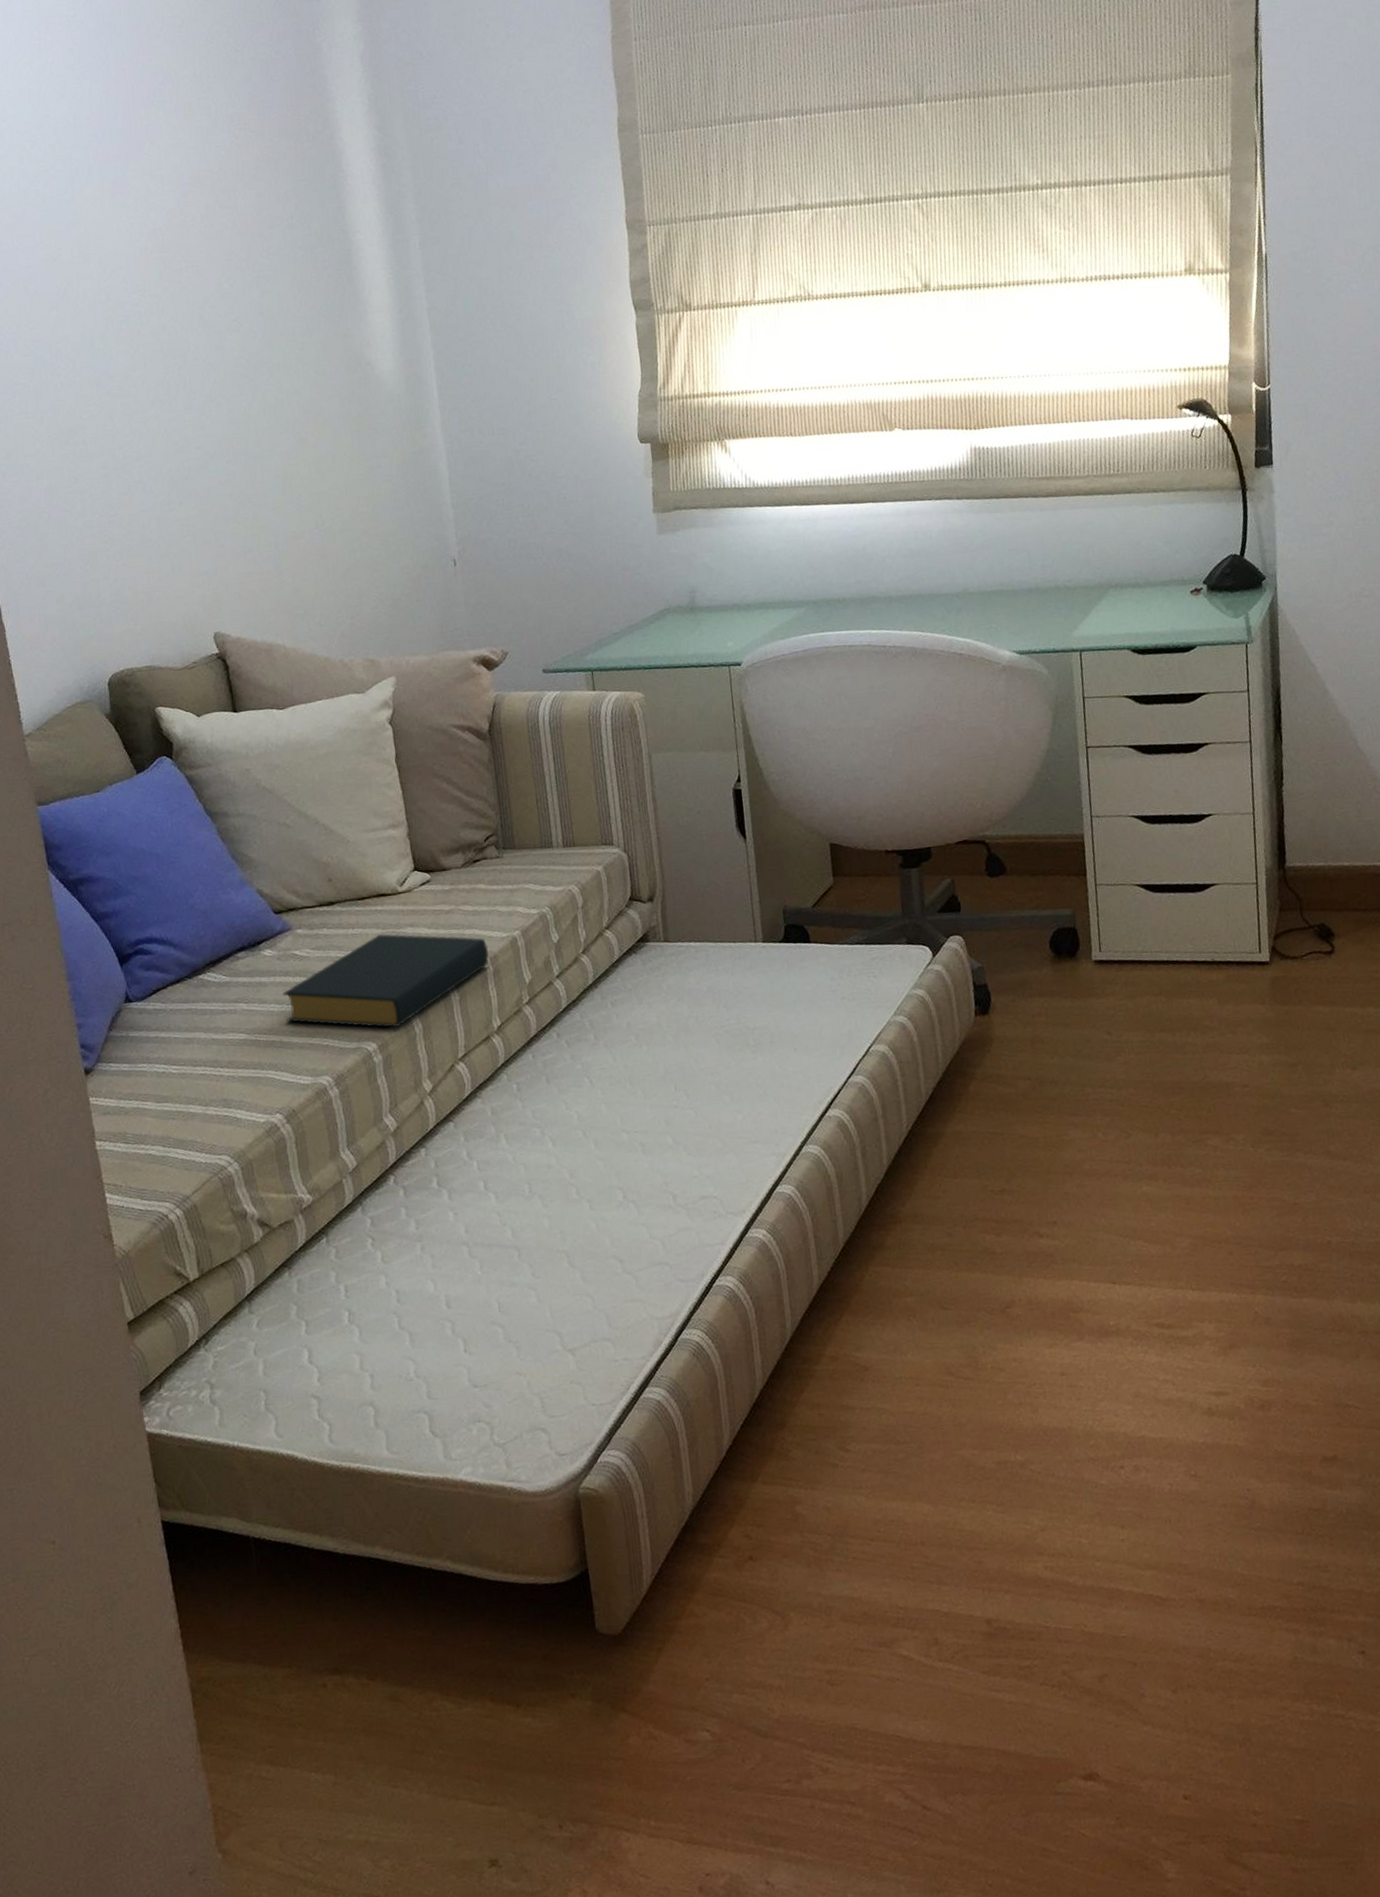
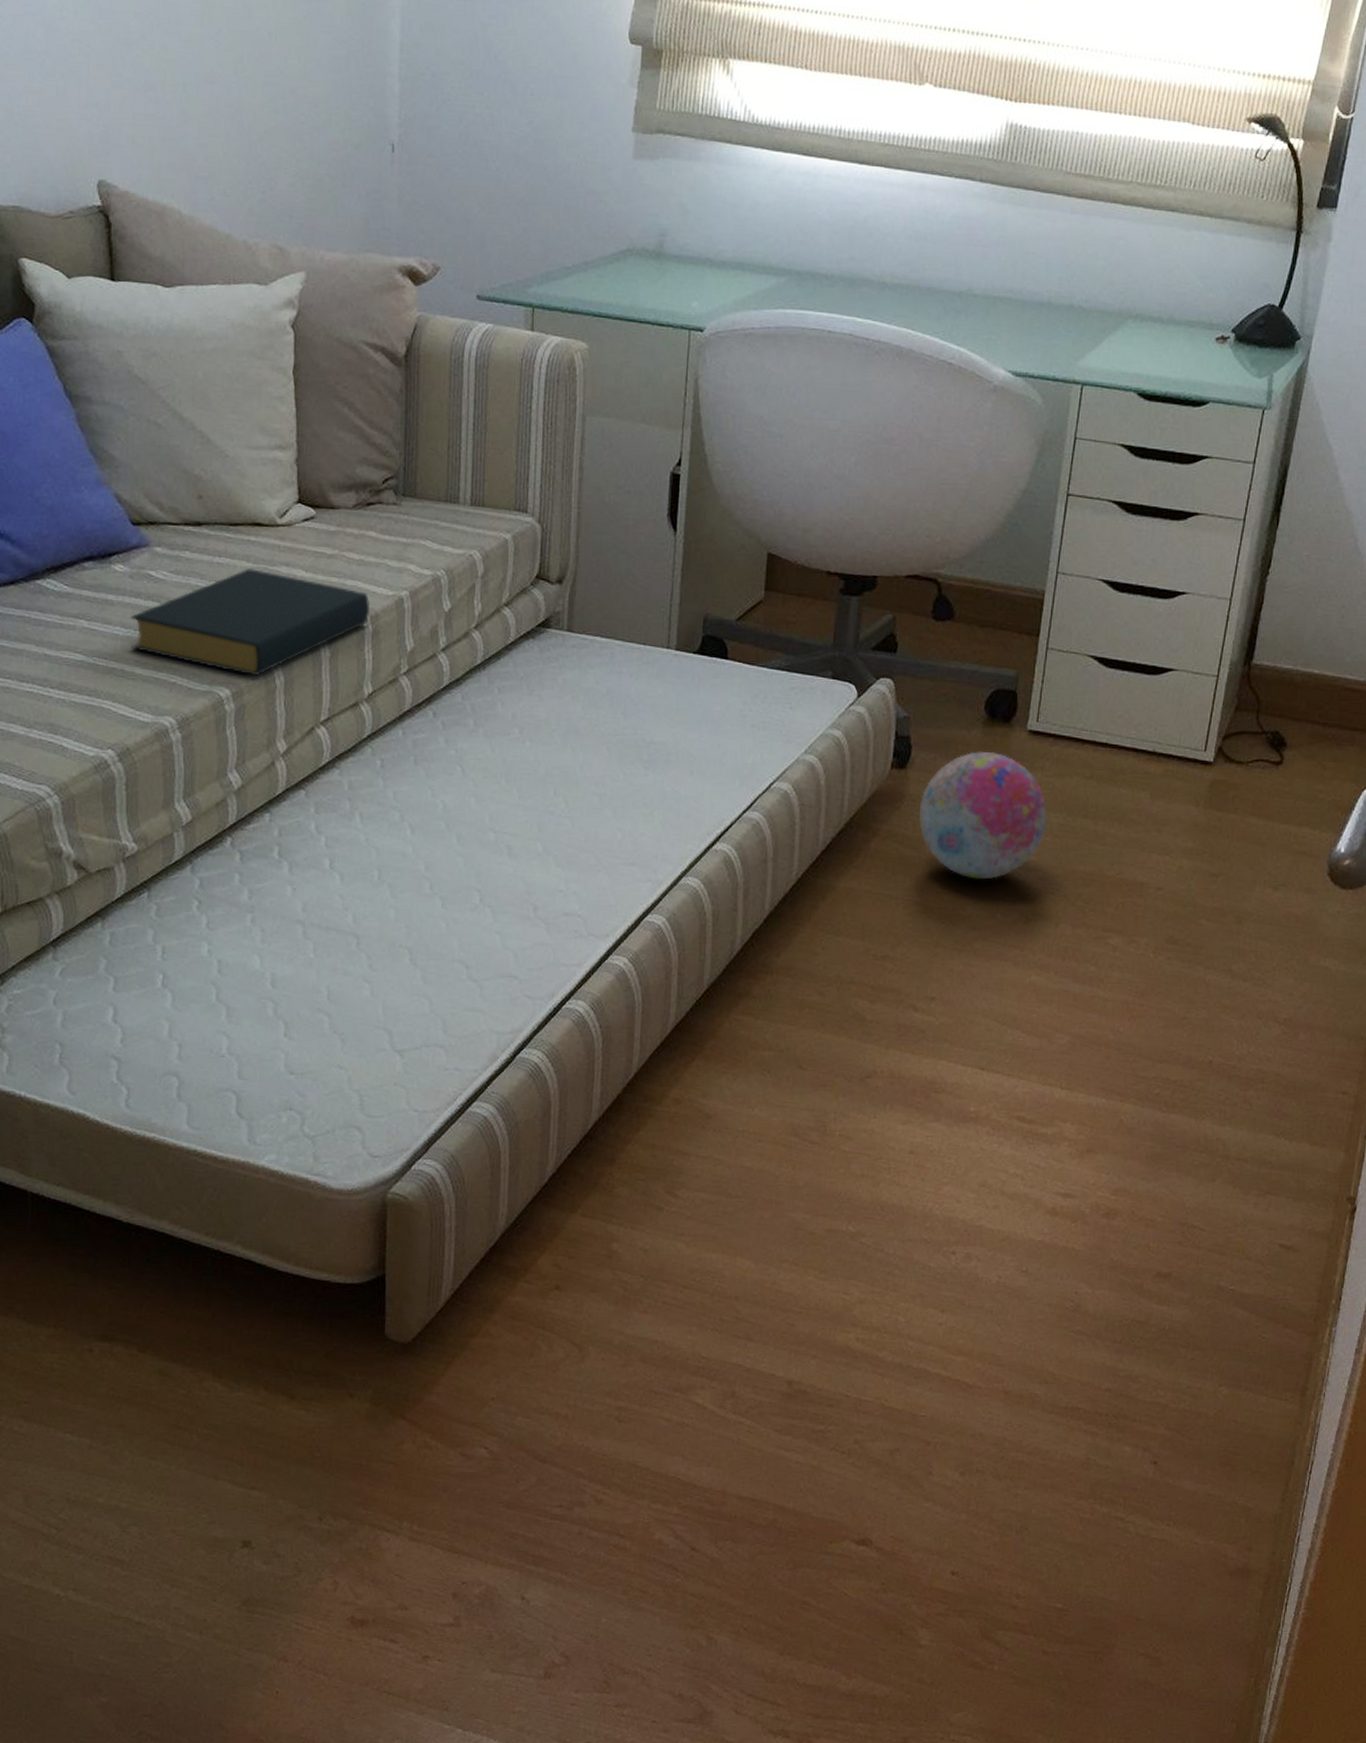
decorative ball: none [1007,986,1128,1105] -> present [919,751,1048,880]

